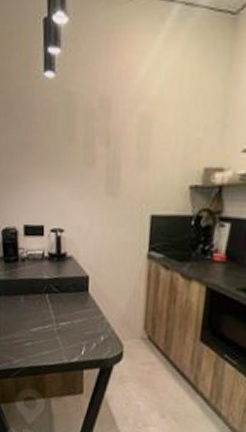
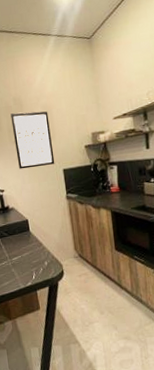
wall art: none [89,120,146,206] -> present [10,111,55,169]

